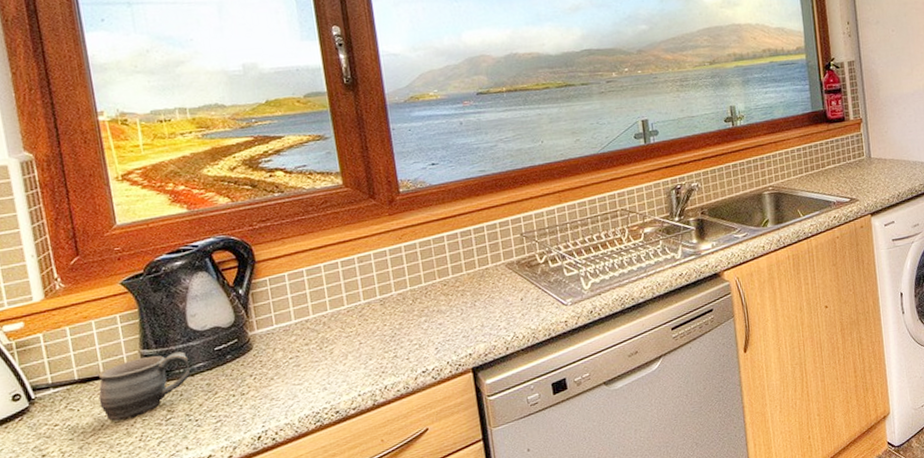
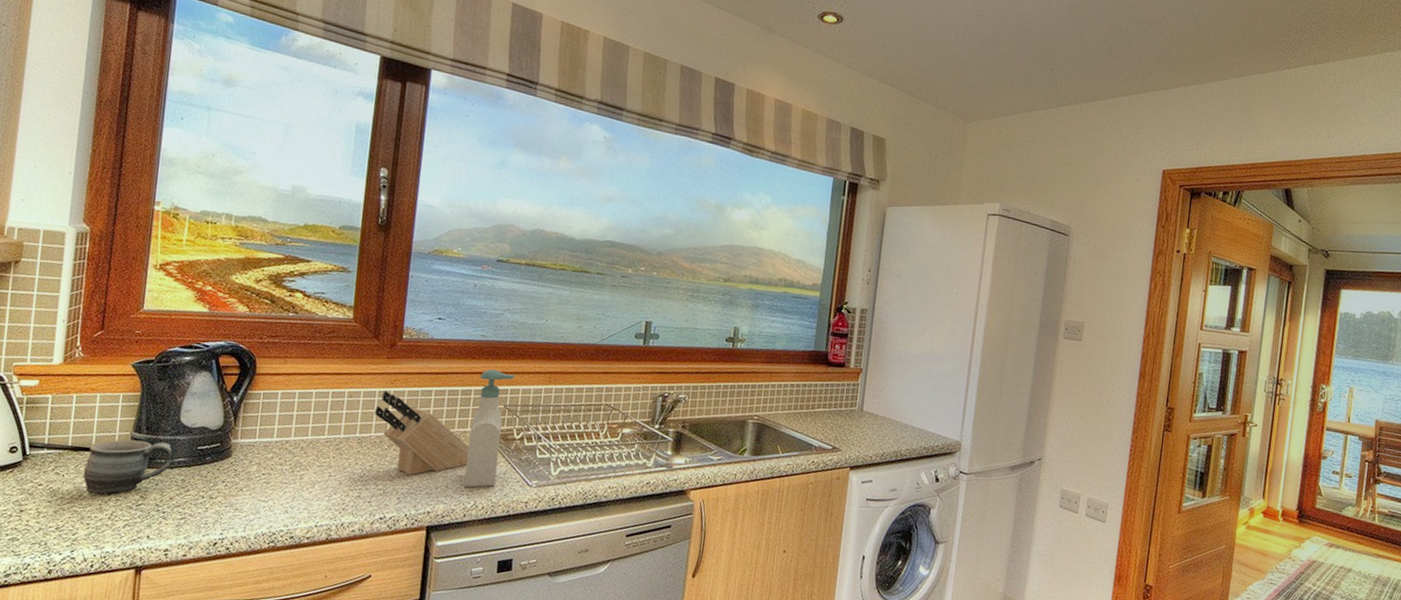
knife block: none [390,247,498,323] -> present [375,391,470,475]
soap bottle: none [489,201,530,322] -> present [463,369,516,488]

